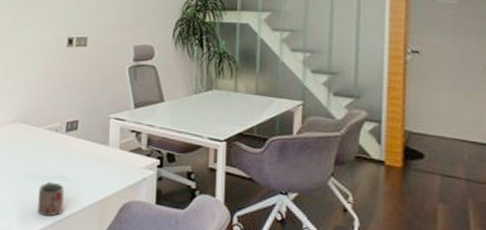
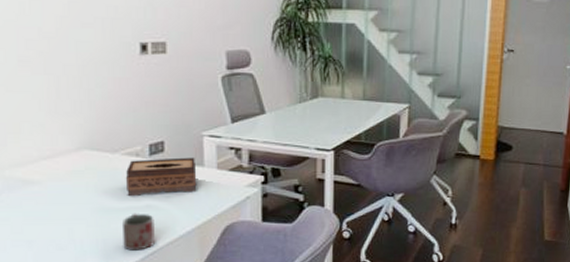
tissue box: none [45,134,103,169] -> present [125,157,197,196]

